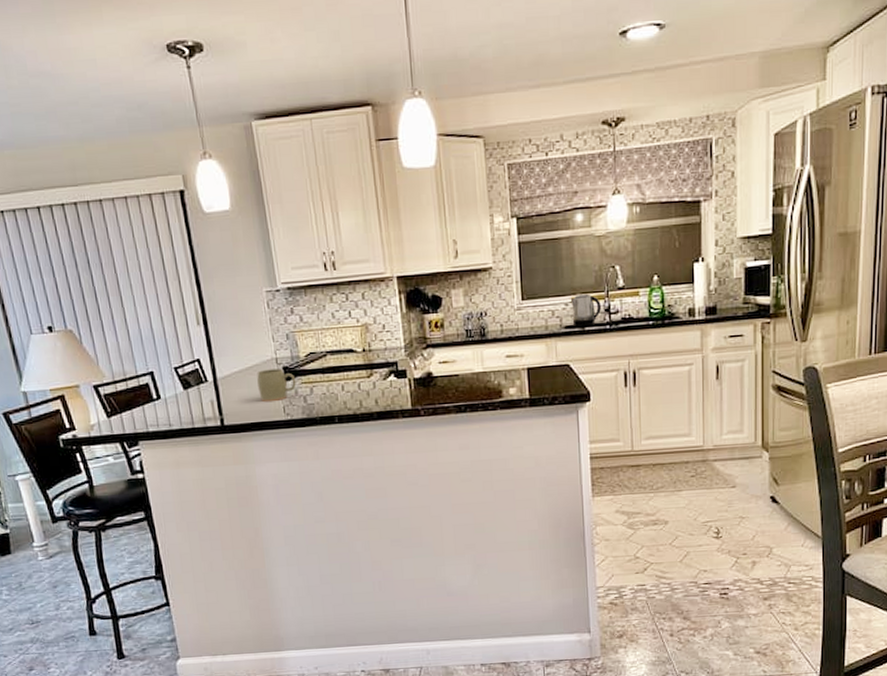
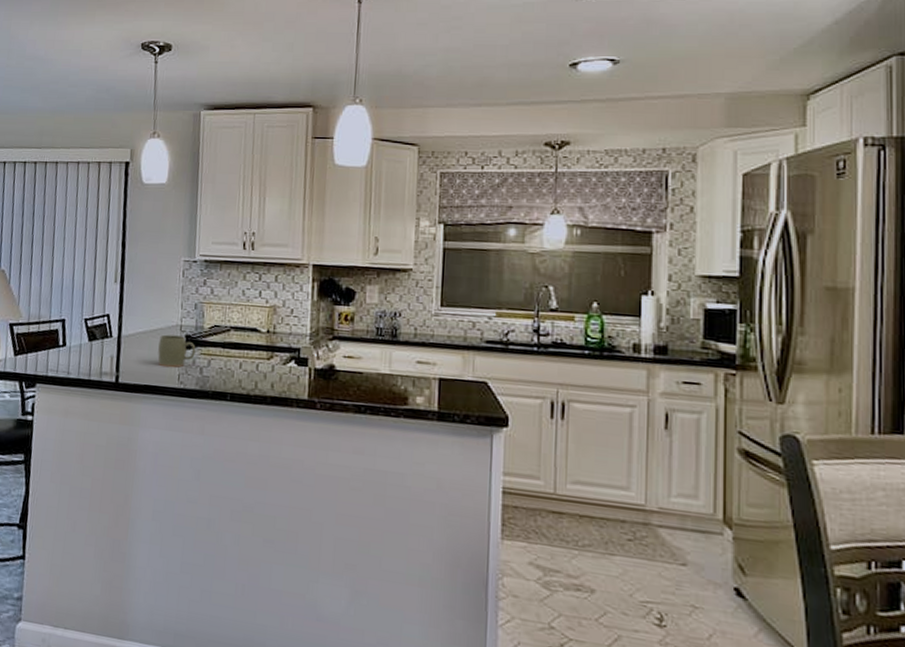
kettle: present [571,293,601,328] -> none [494,309,529,346]

